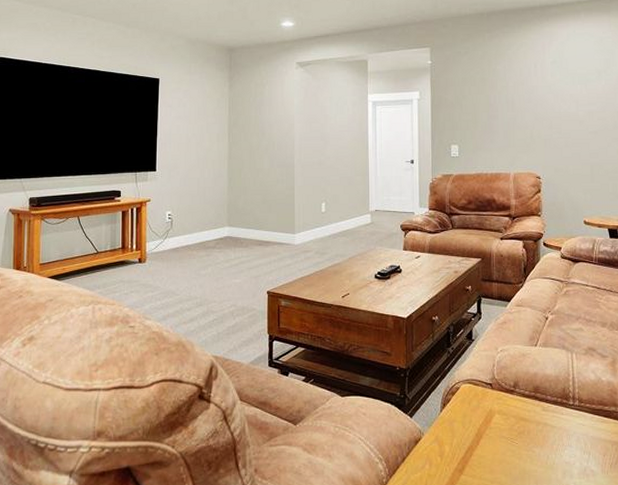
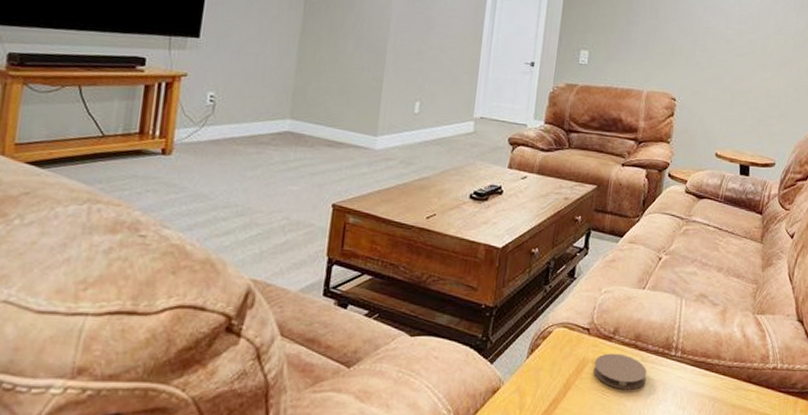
coaster: none [501,405,550,437] -> present [593,353,647,390]

